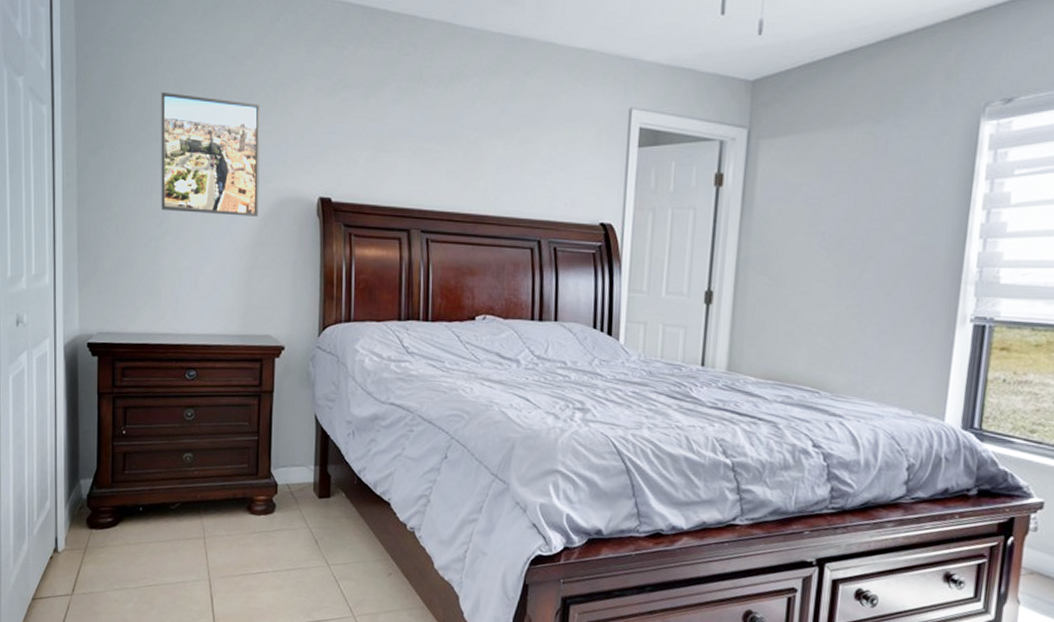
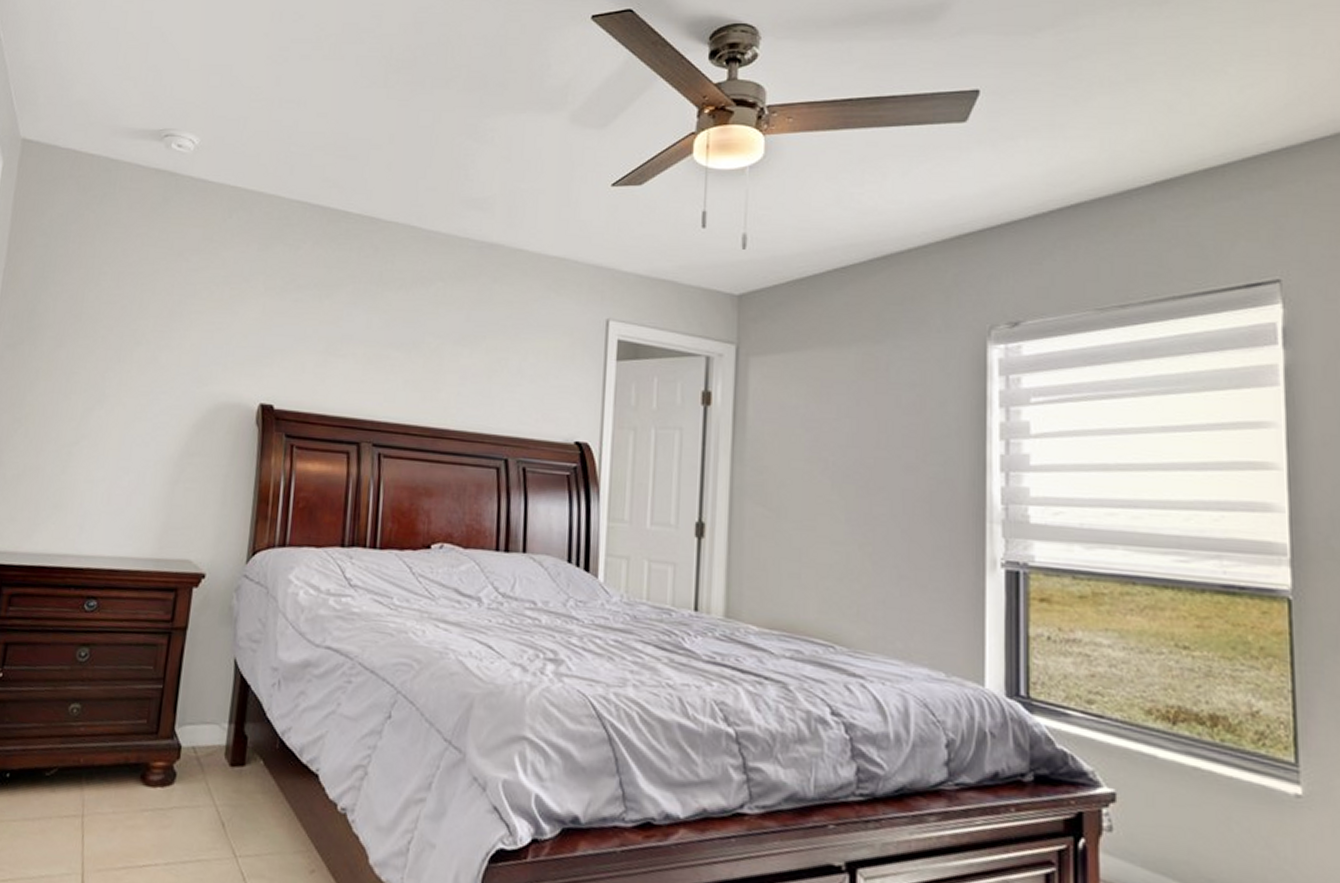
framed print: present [161,92,260,217] -> none [79,287,203,423]

